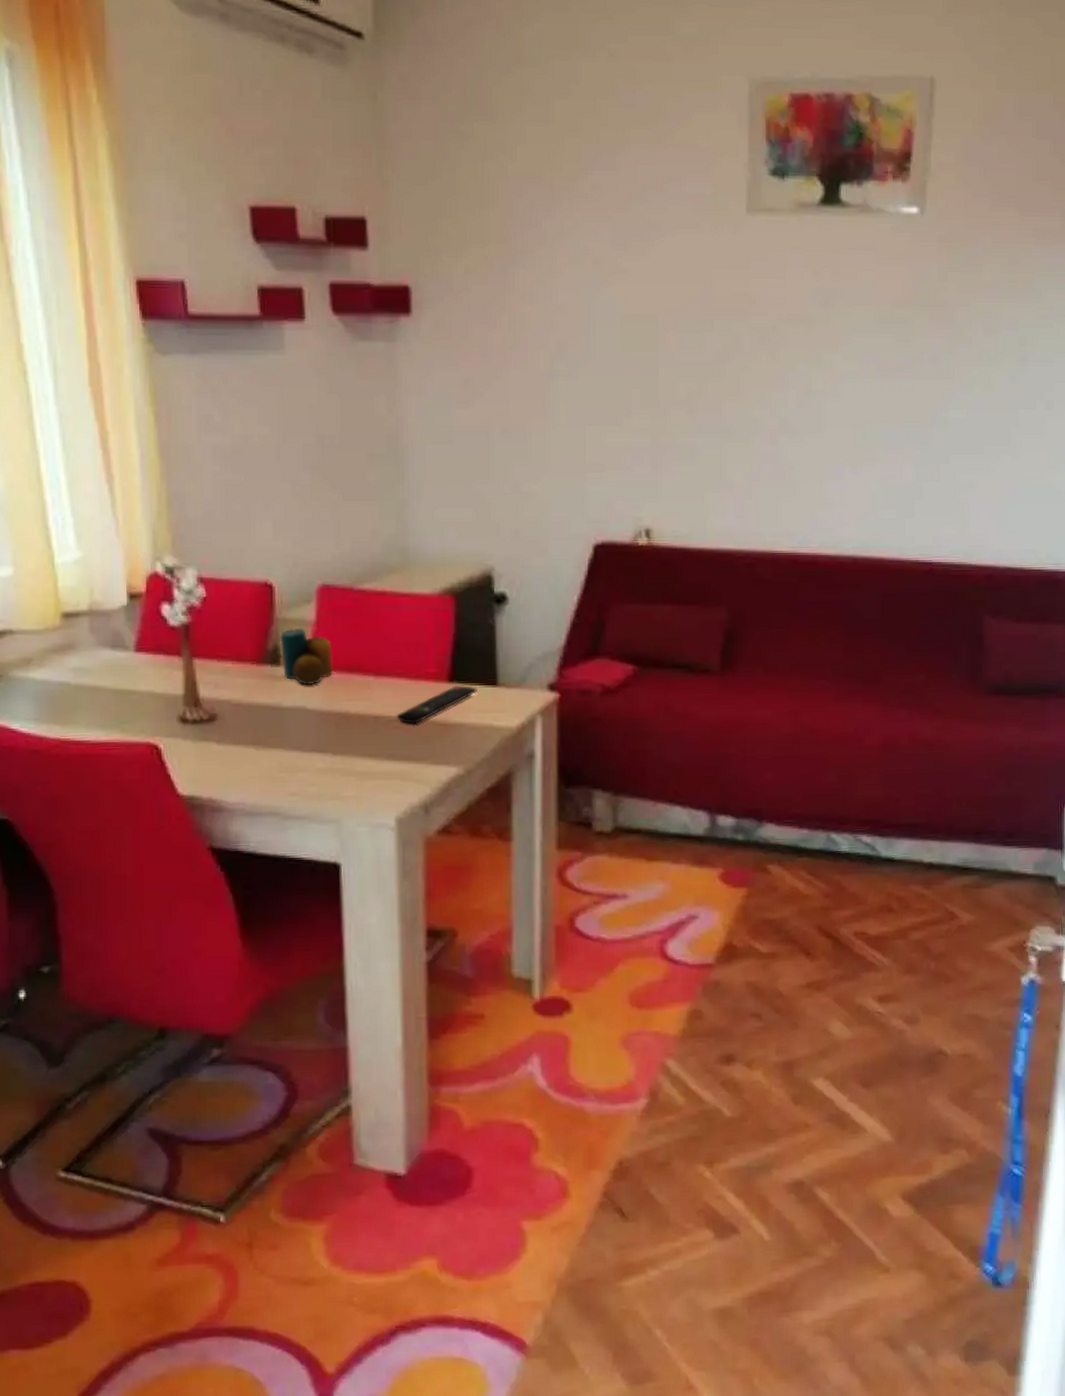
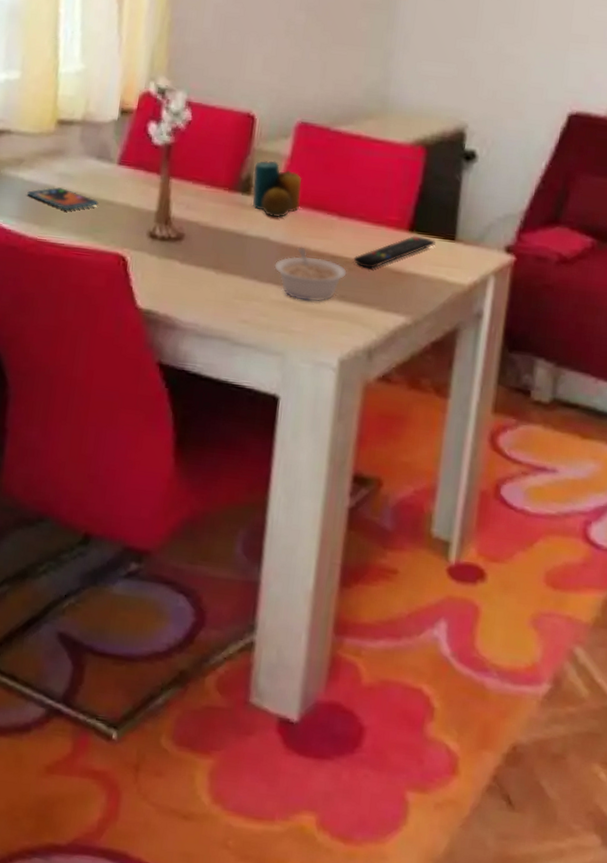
smartphone: none [42,683,120,706] -> present [27,187,99,210]
legume: none [316,711,392,765] -> present [274,246,347,302]

